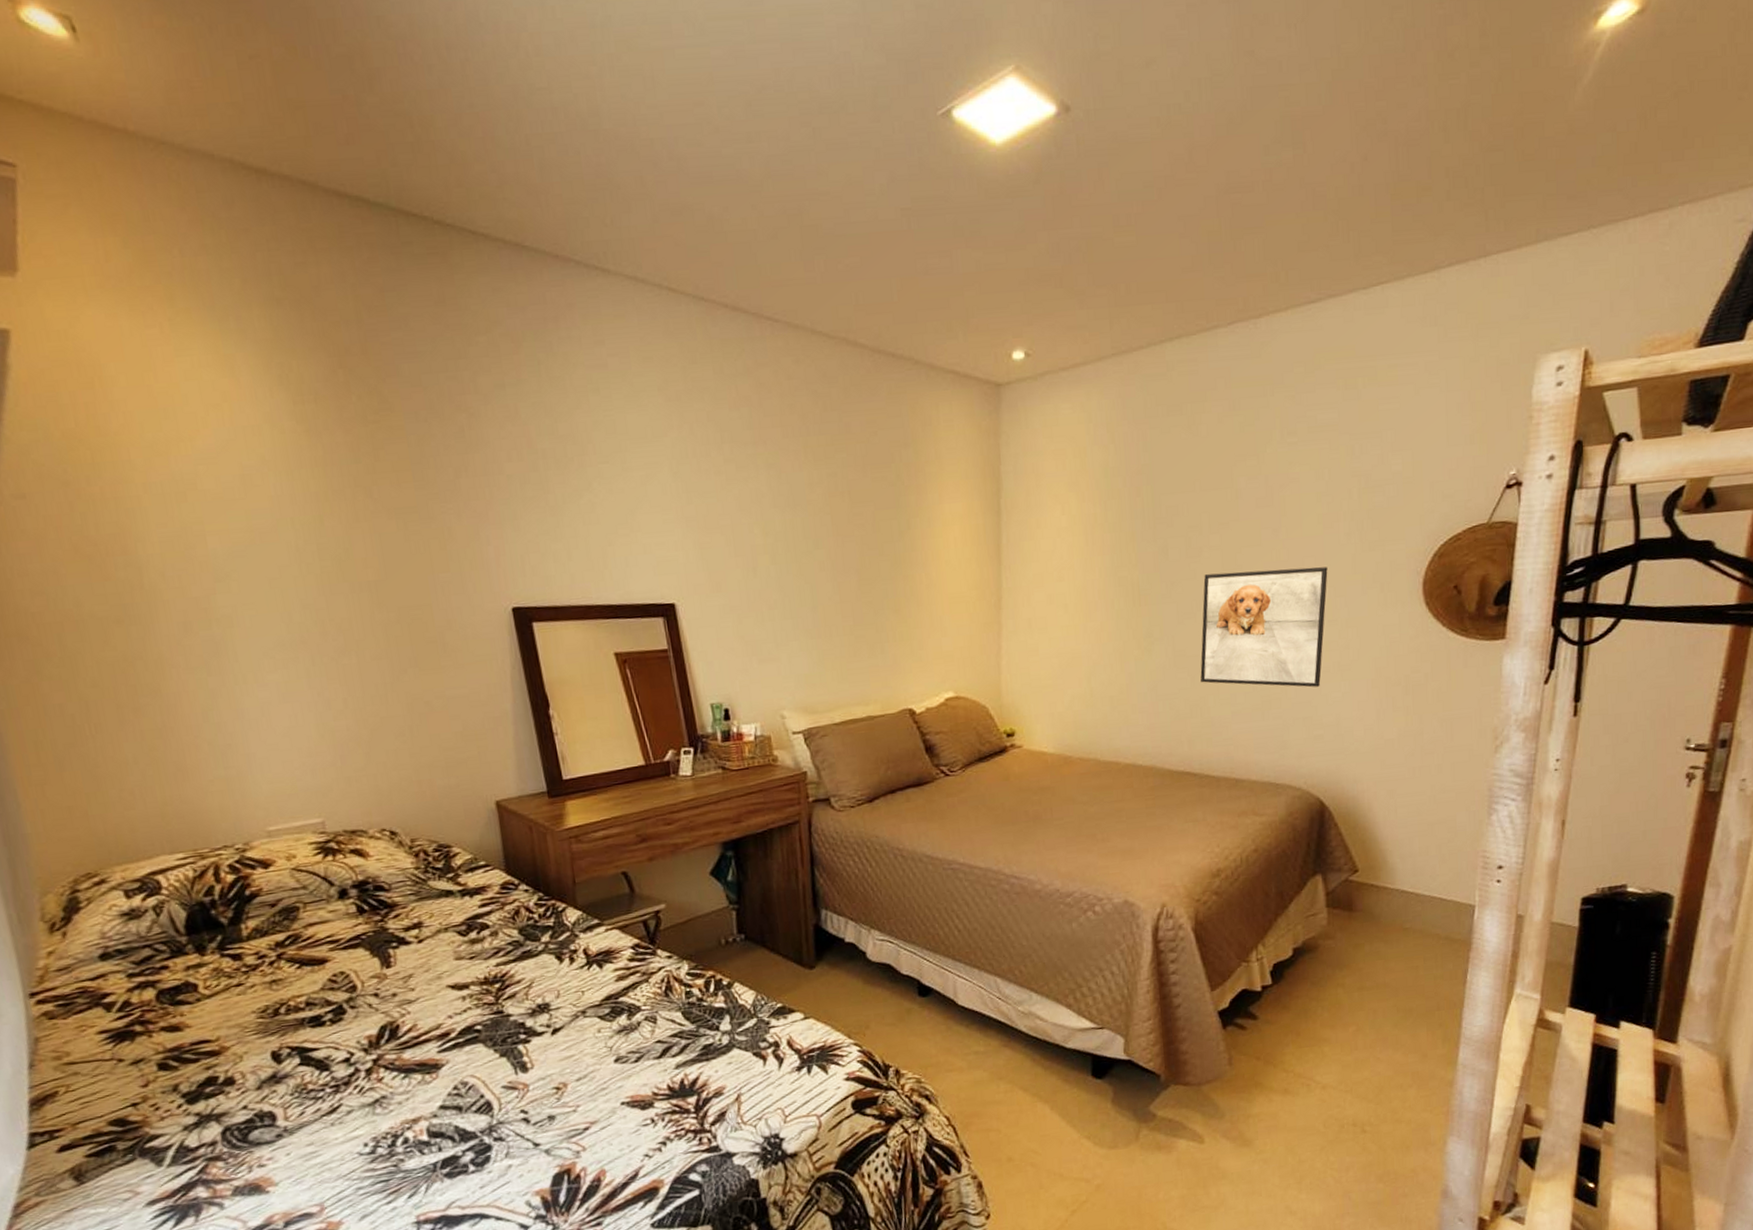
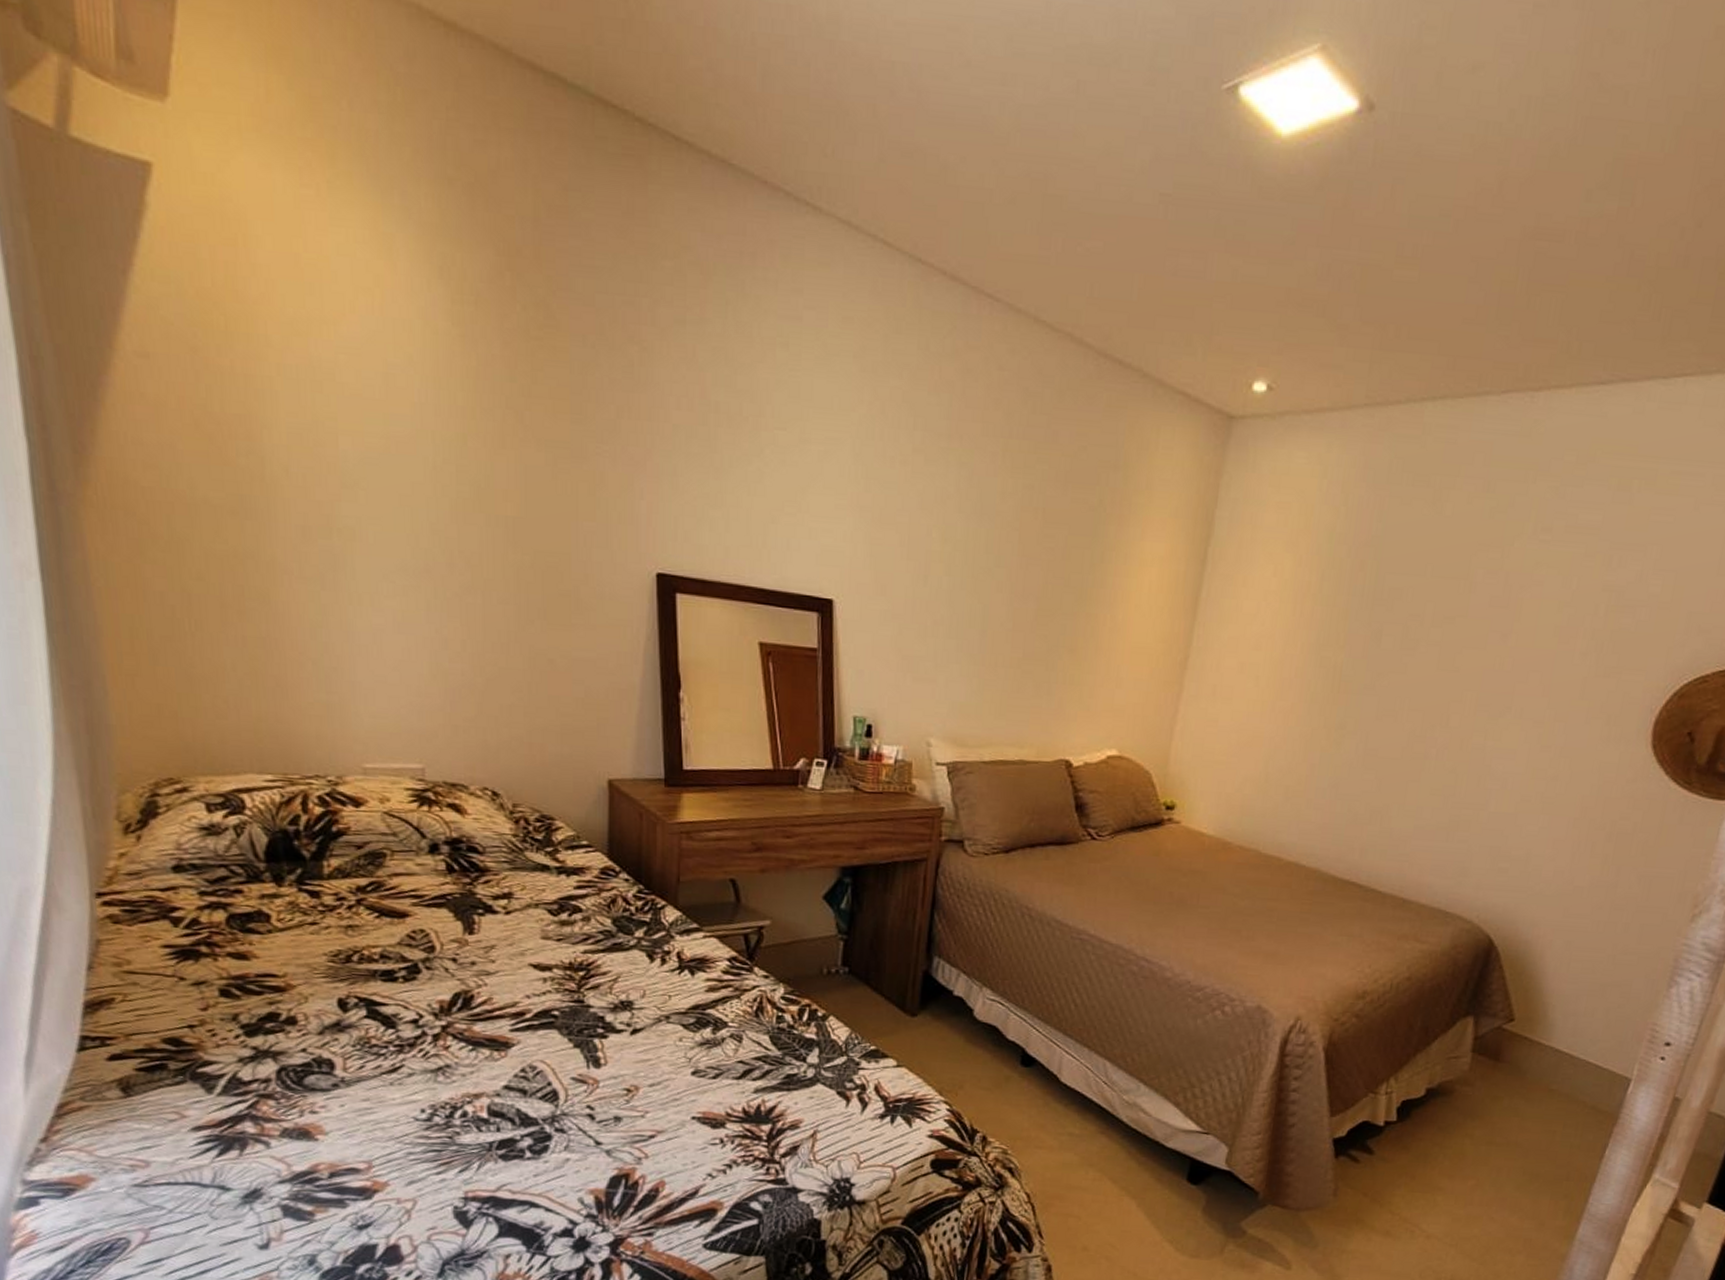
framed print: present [1200,567,1328,688] -> none [1388,671,1553,816]

